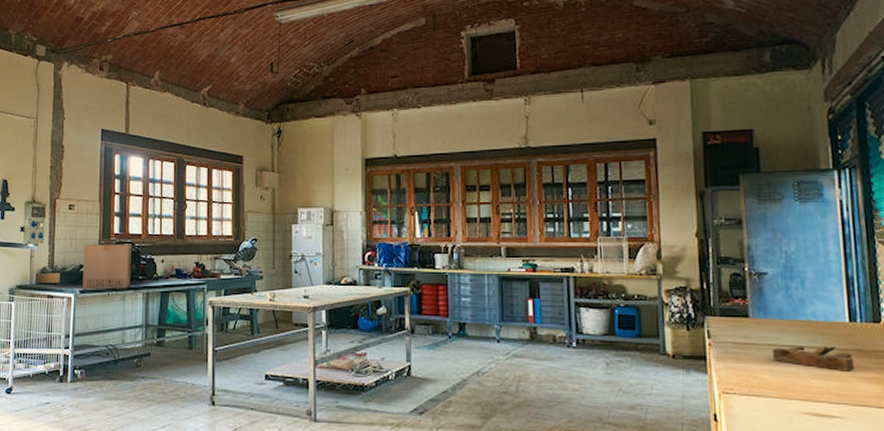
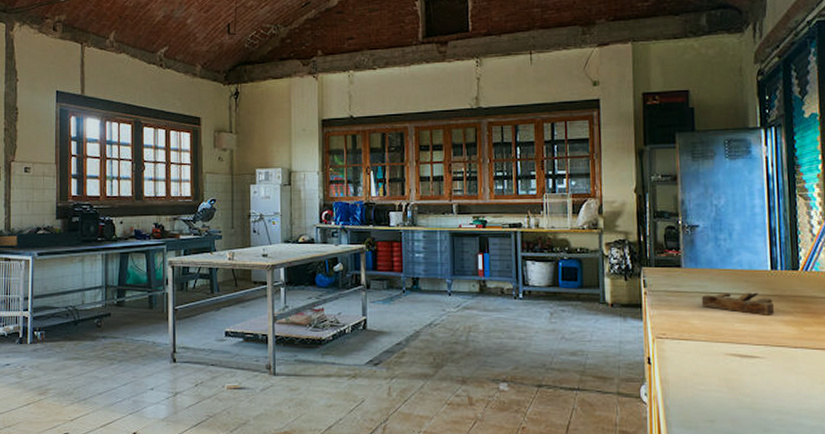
cardboard box: present [82,243,132,290] -> none [40,205,90,252]

